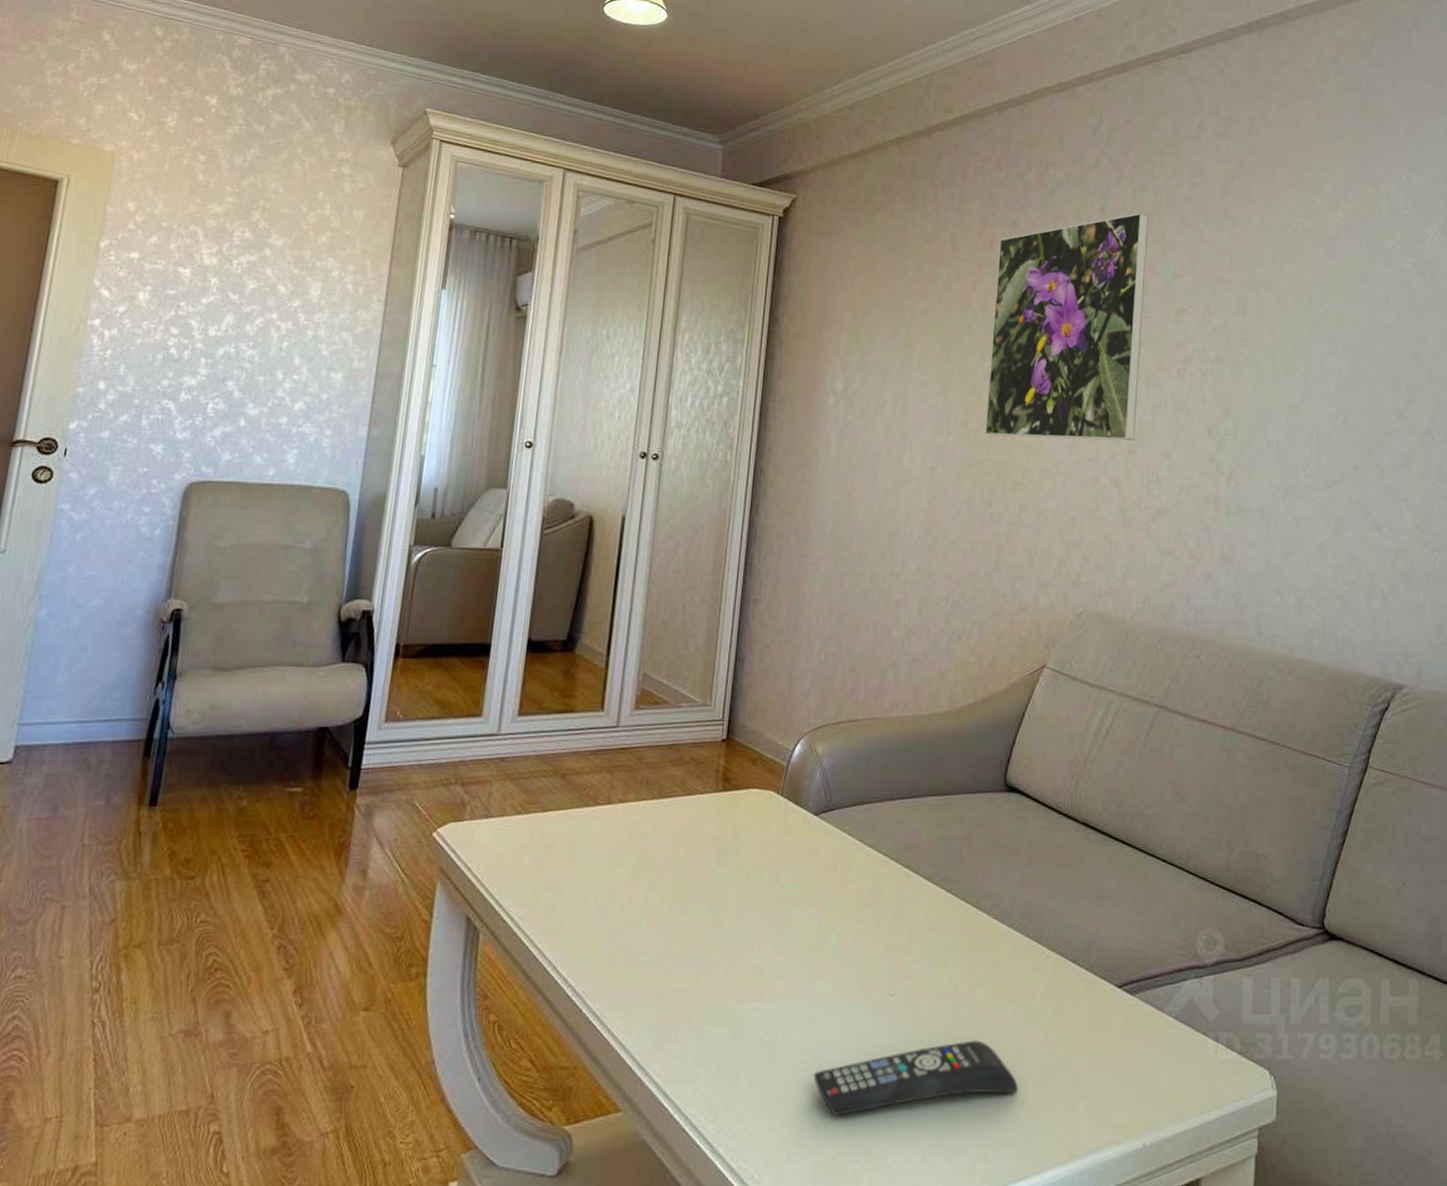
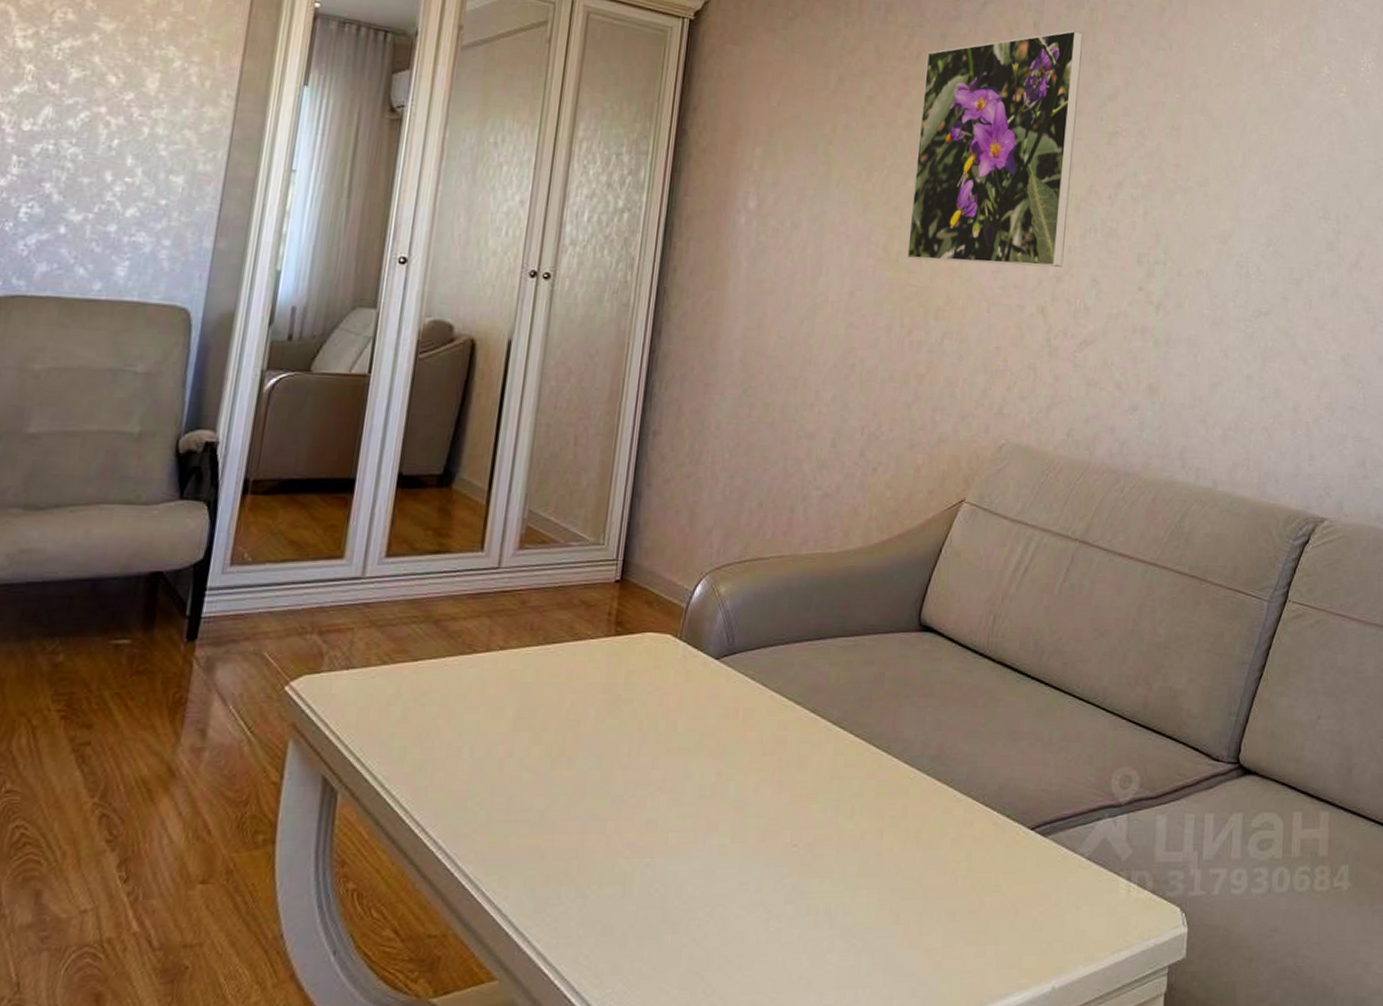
remote control: present [813,1040,1018,1116] -> none [708,889,925,974]

